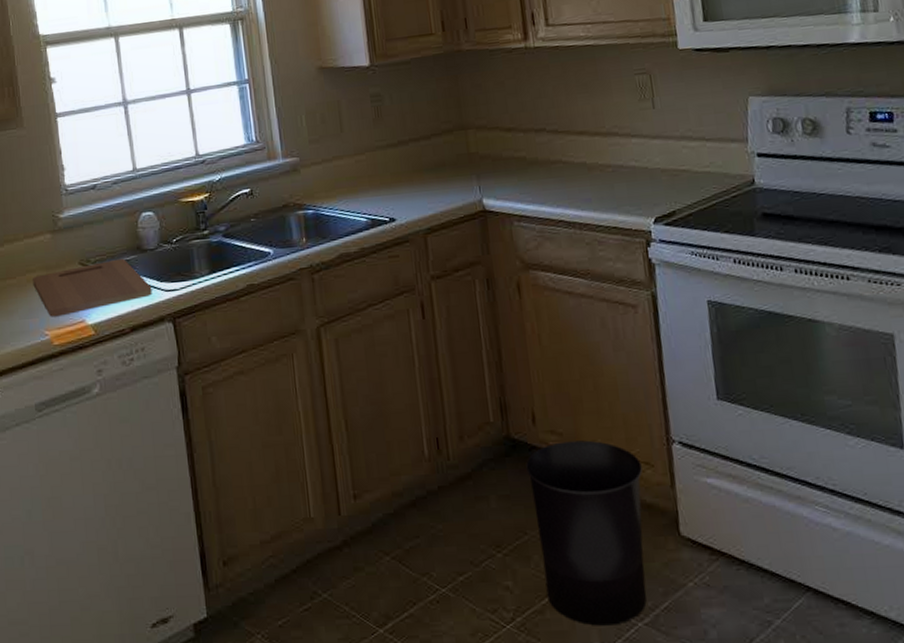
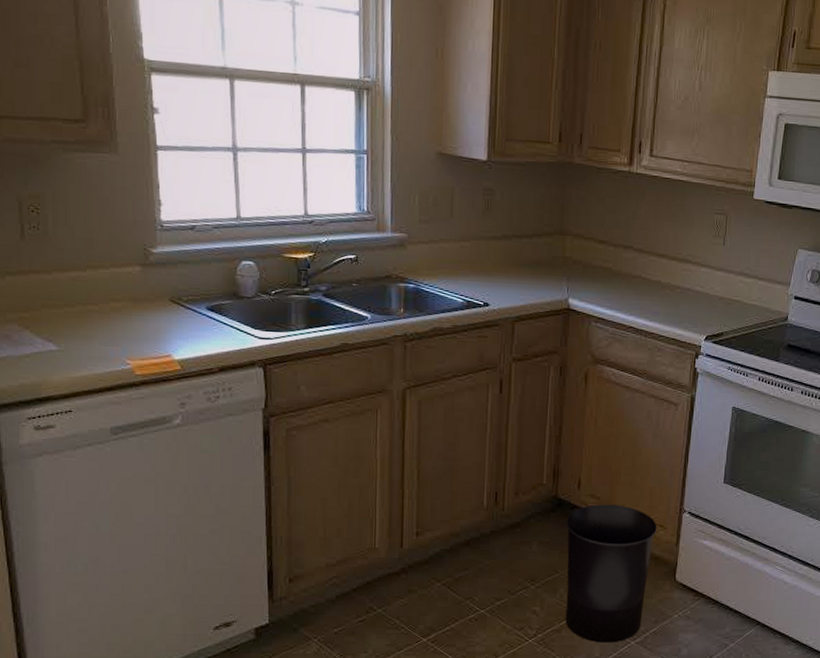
cutting board: present [33,258,152,317] -> none [117,301,245,348]

